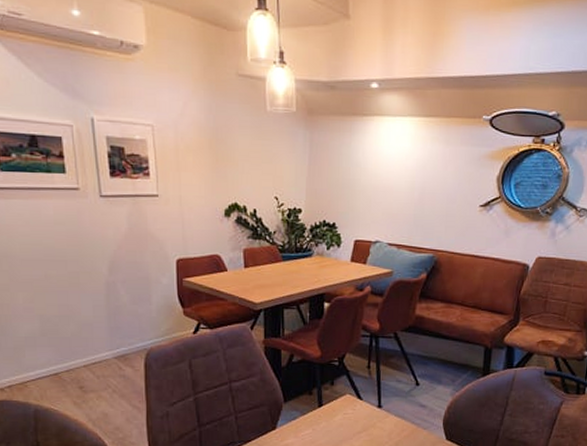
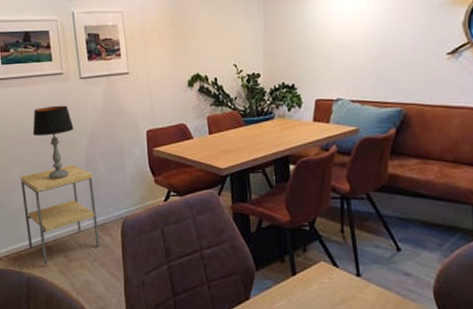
side table: none [25,291,120,396] -> present [20,164,100,265]
table lamp: none [40,224,92,307] -> present [32,105,74,180]

